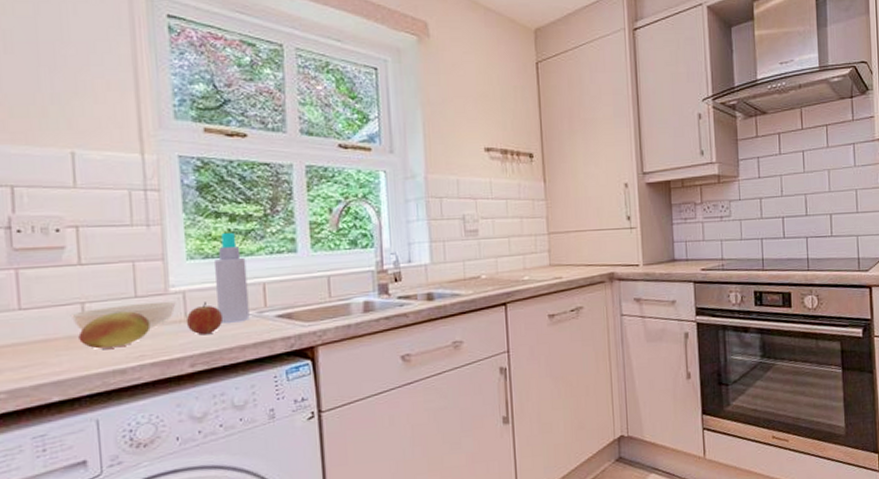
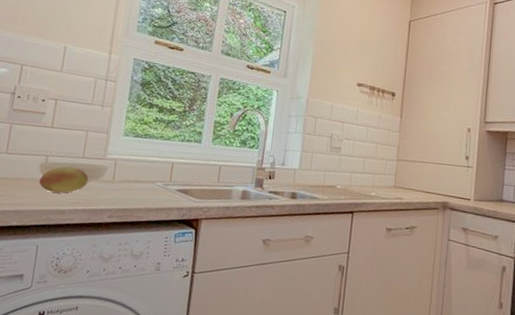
fruit: present [186,302,224,335] -> none [112,170,140,196]
spray bottle: present [215,232,250,323] -> none [137,119,164,190]

